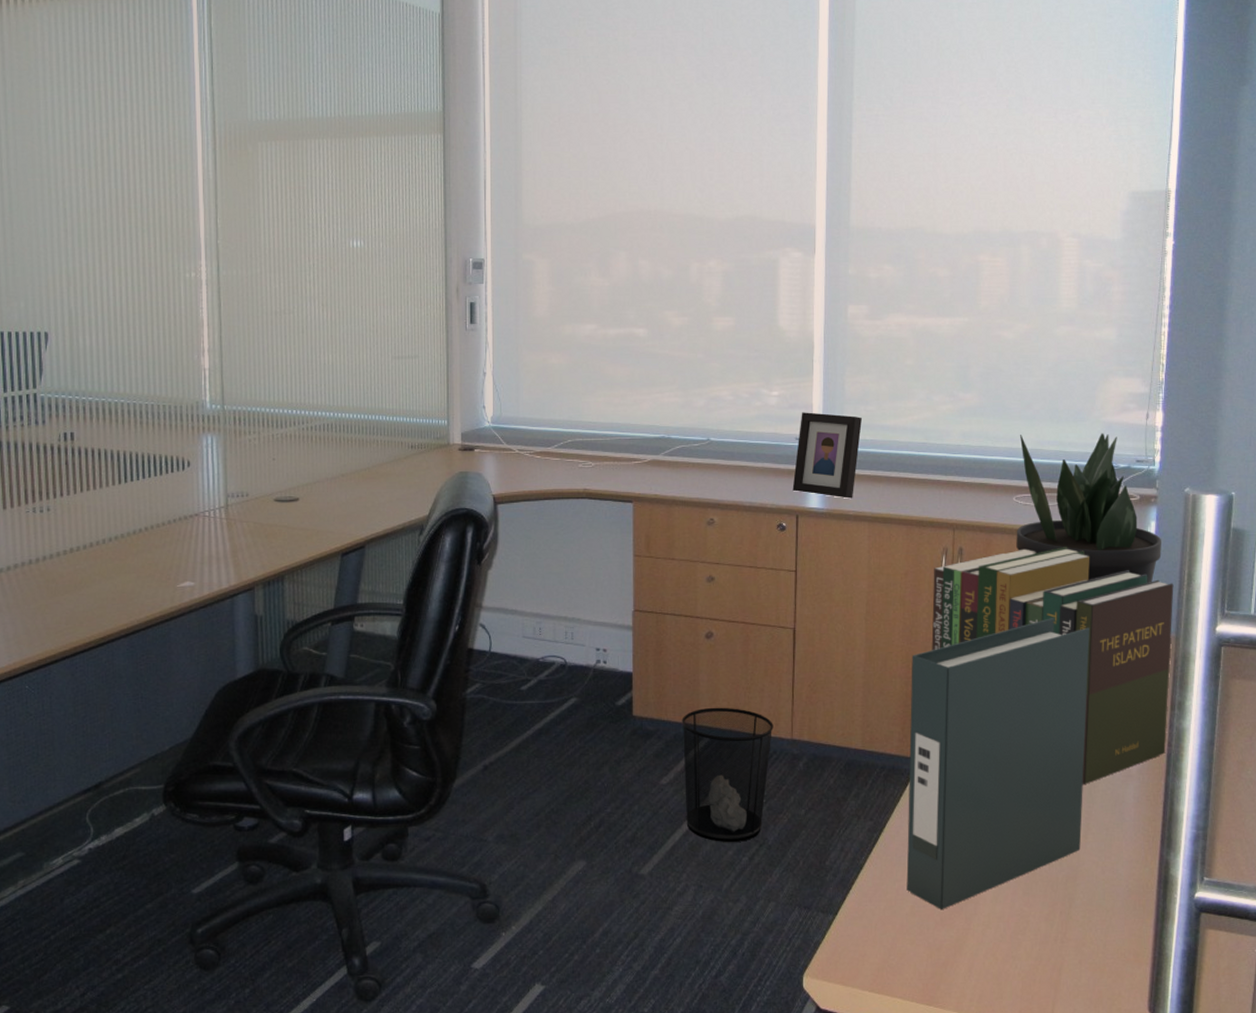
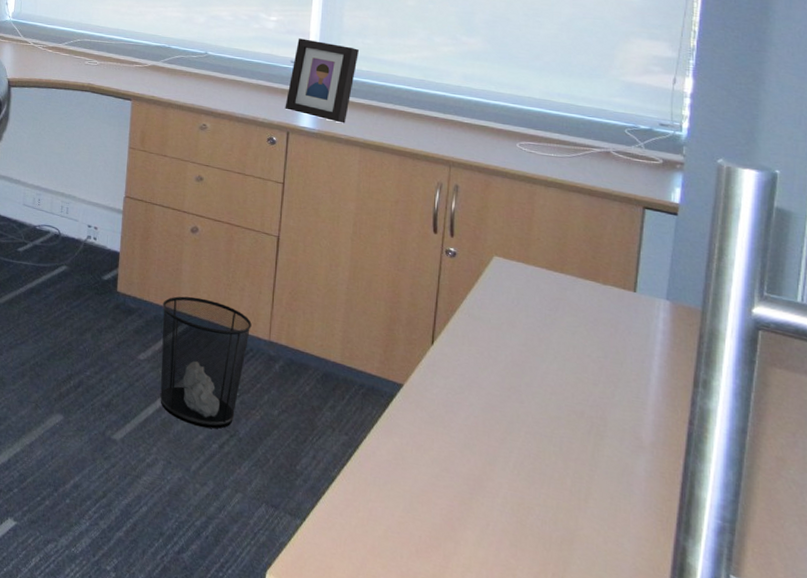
binder: present [906,618,1090,909] -> none [380,268,598,541]
books: present [931,547,1174,784] -> none [420,195,701,446]
planter: present [1016,433,1162,583] -> none [518,84,687,251]

